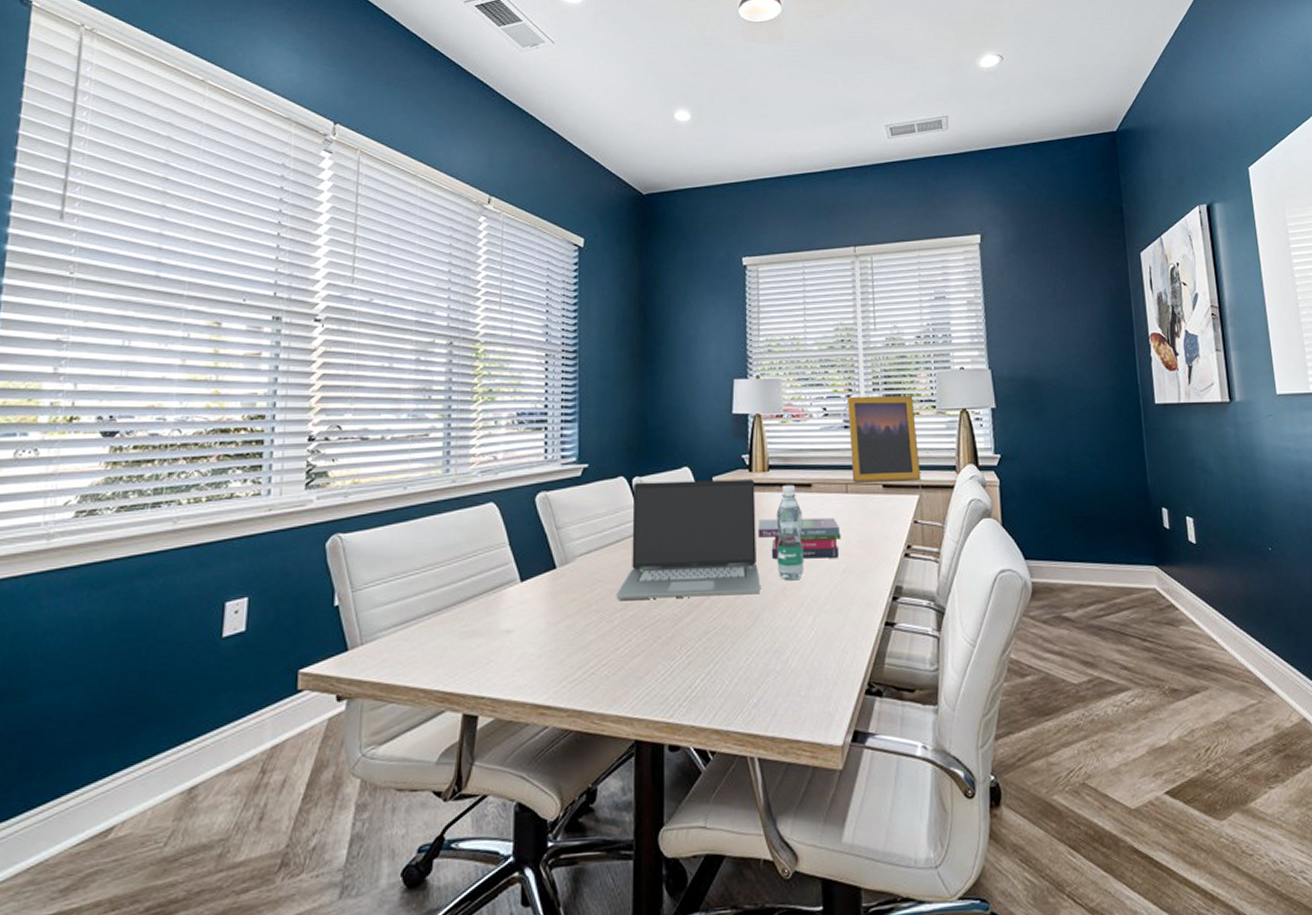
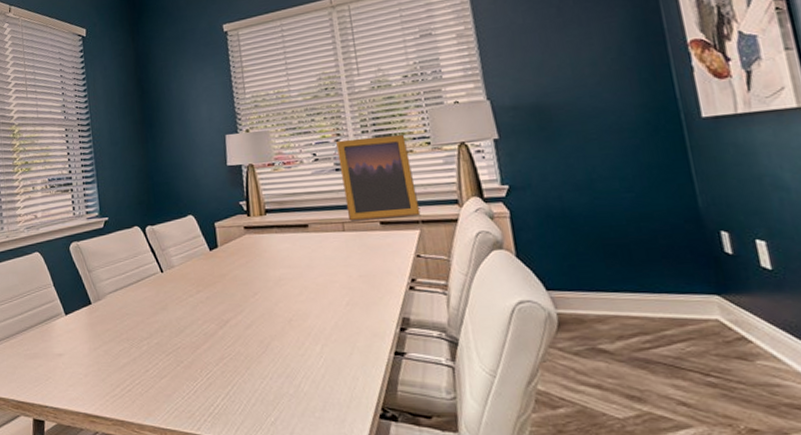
laptop: present [616,479,761,600] -> none [142,223,269,330]
books: present [757,517,841,559] -> none [260,254,342,293]
bottle: present [776,484,804,581] -> none [276,226,308,313]

